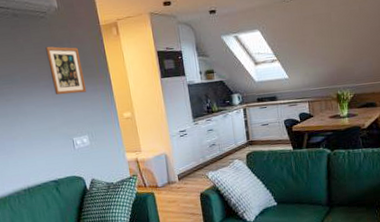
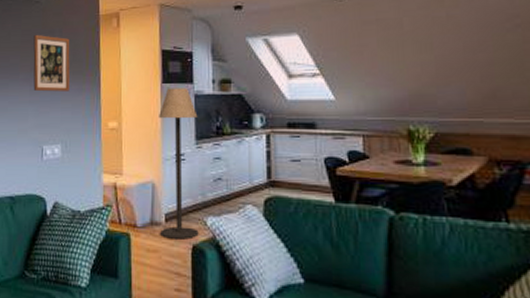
floor lamp: none [162,80,204,192] -> present [159,87,199,240]

